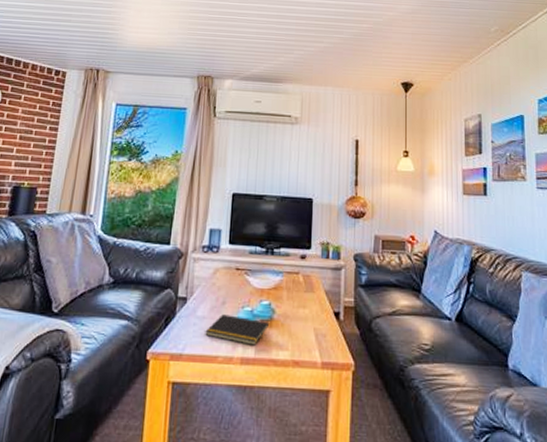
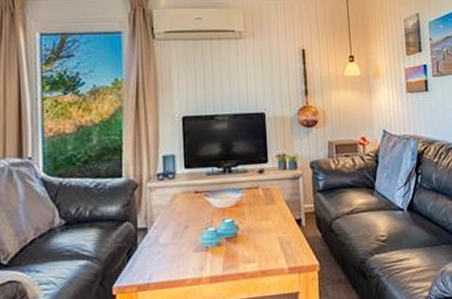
notepad: present [205,314,269,345] -> none [170,237,234,264]

